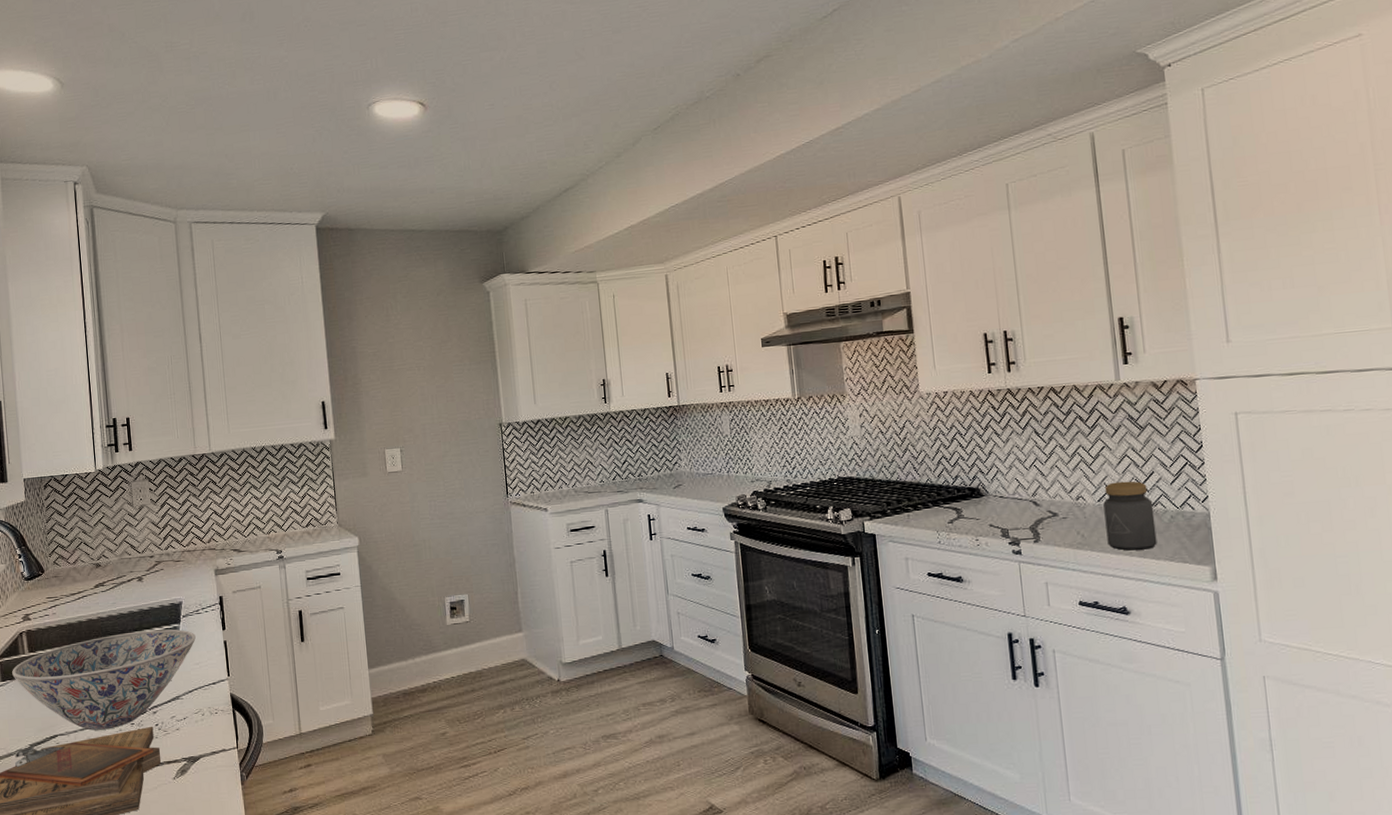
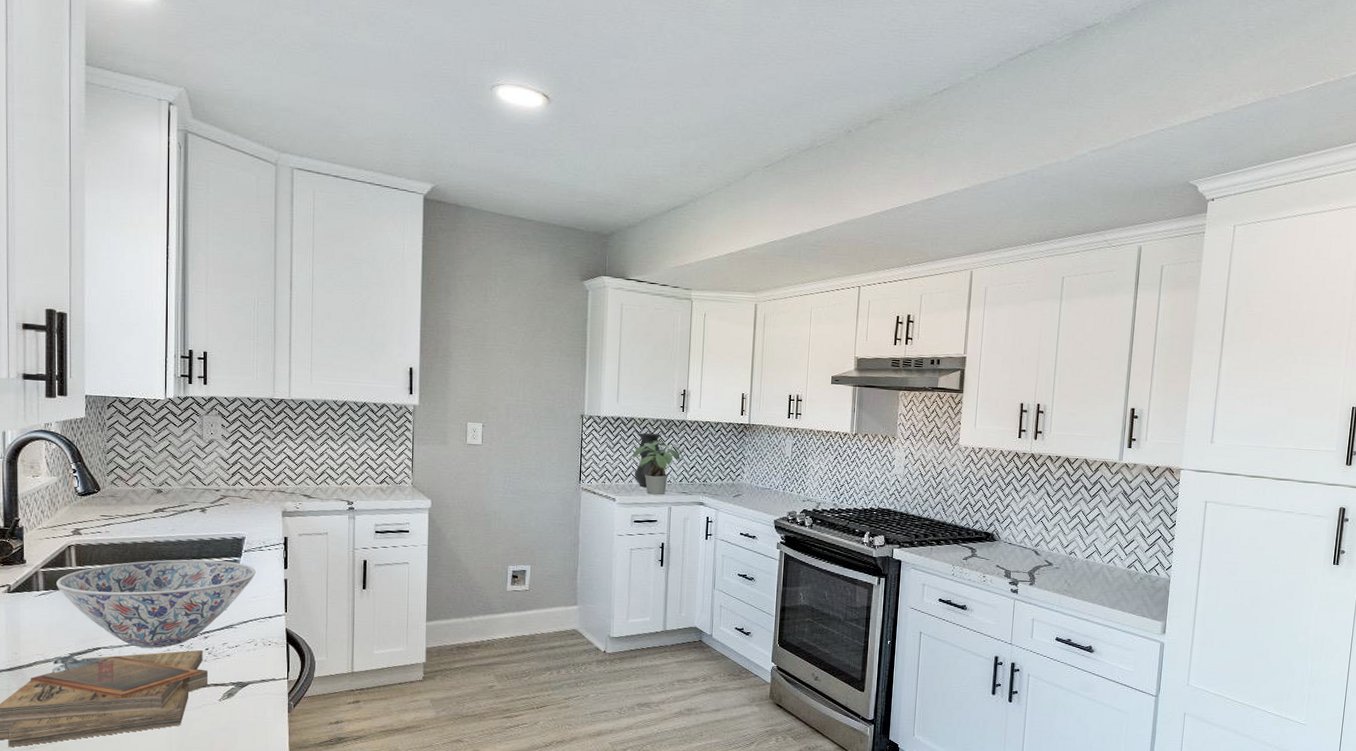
potted plant: none [558,437,612,499] -> present [632,440,683,495]
vase: none [561,431,586,492] -> present [635,433,661,488]
jar: present [1103,481,1157,551] -> none [1087,544,1129,602]

